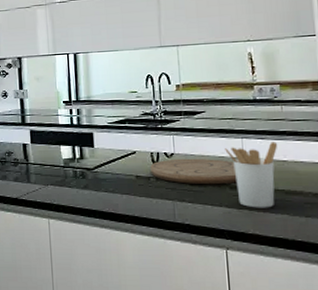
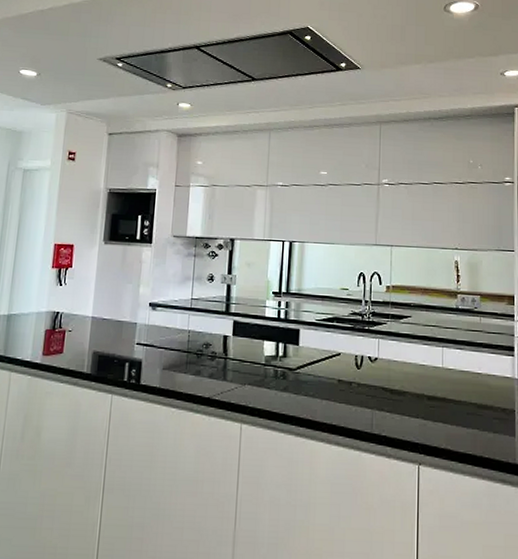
cutting board: present [150,158,237,185] -> none [353,364,435,395]
utensil holder: present [225,142,278,208] -> none [426,353,475,422]

